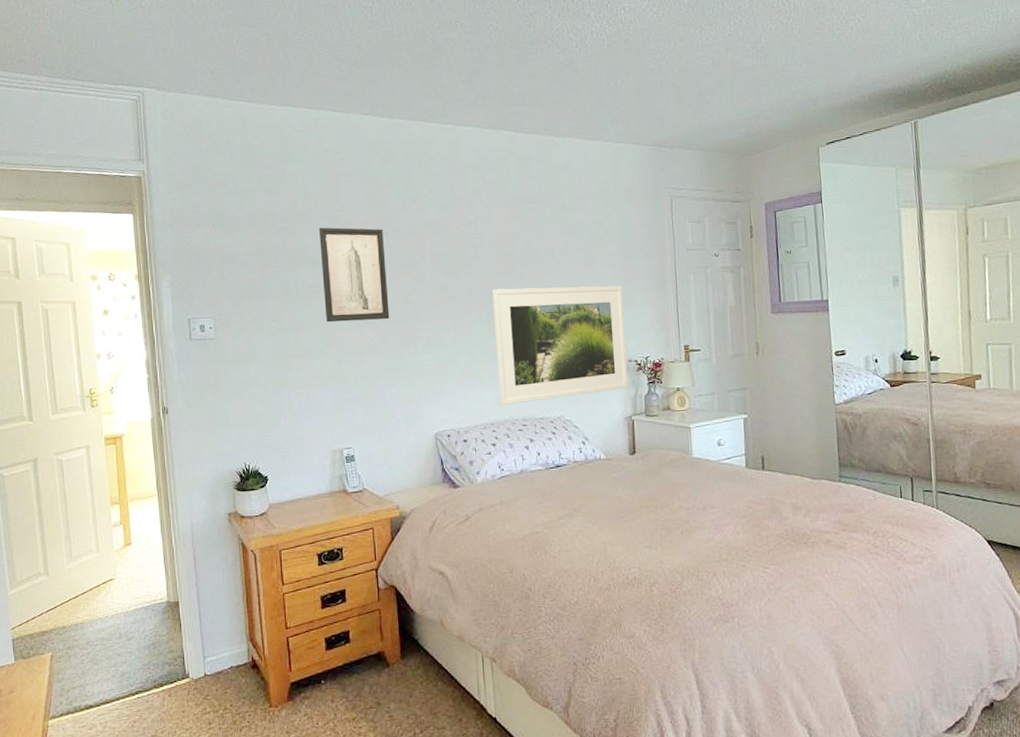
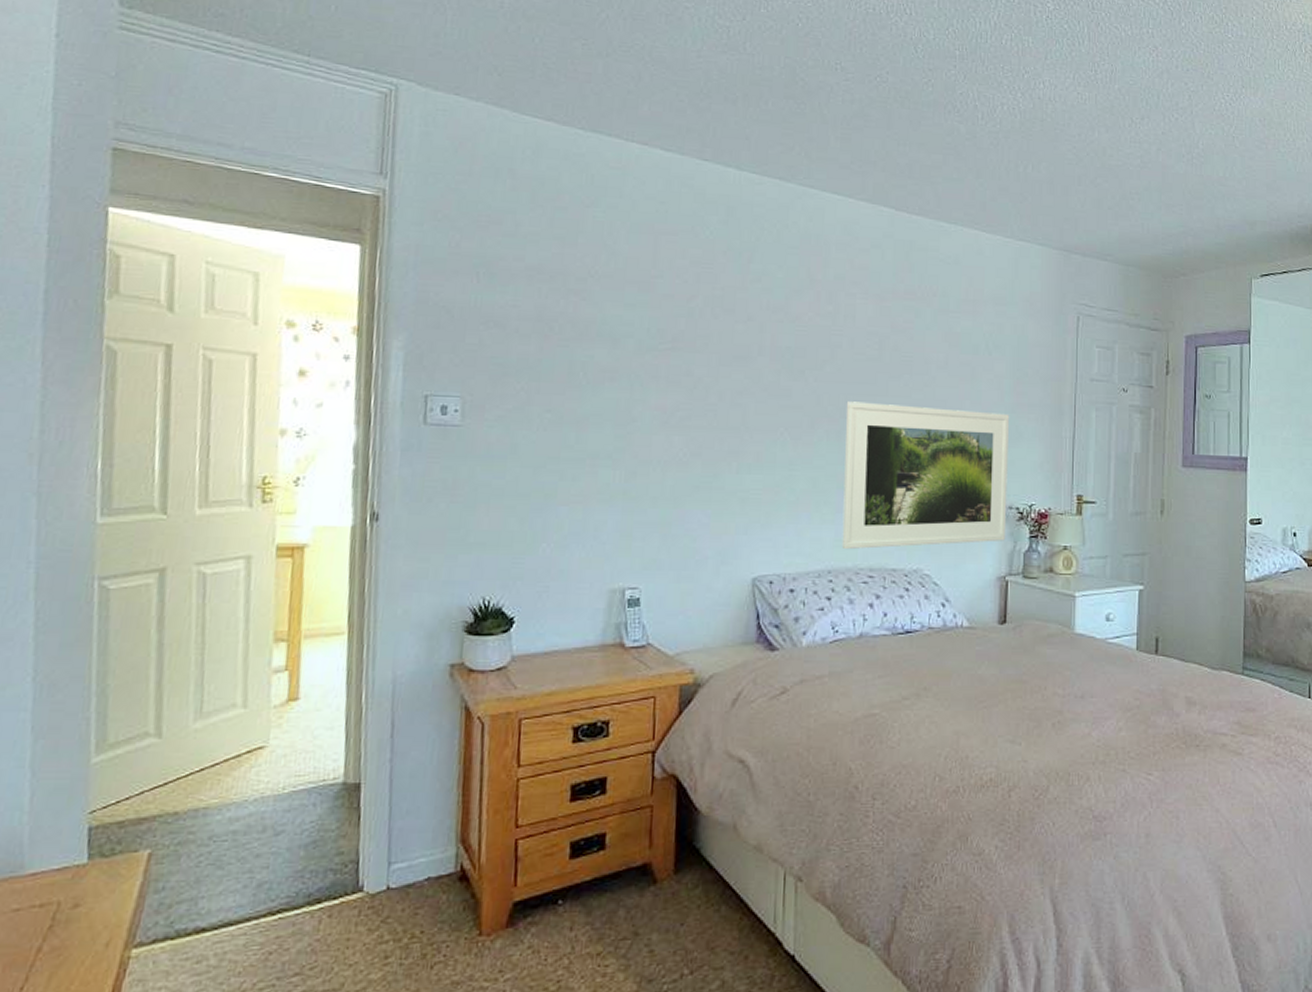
wall art: present [319,227,390,323] -> none [621,296,712,425]

